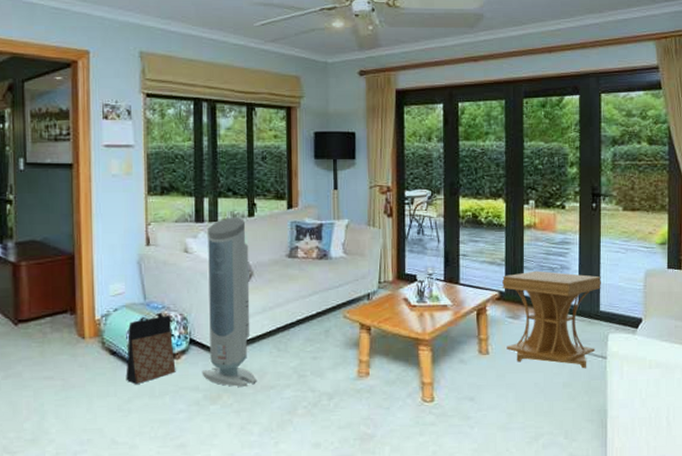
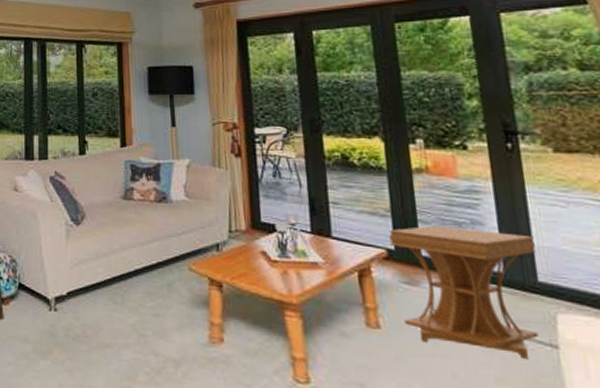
air purifier: present [202,217,256,387] -> none [31,156,90,342]

